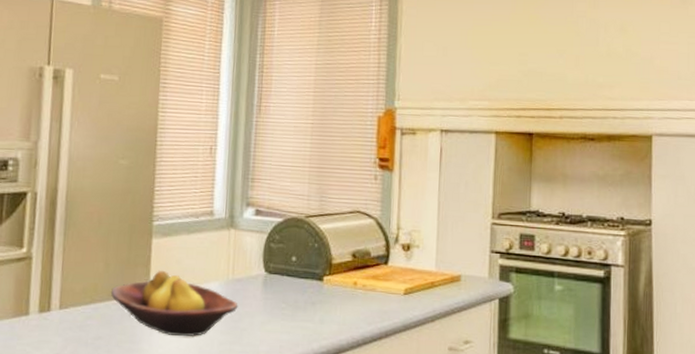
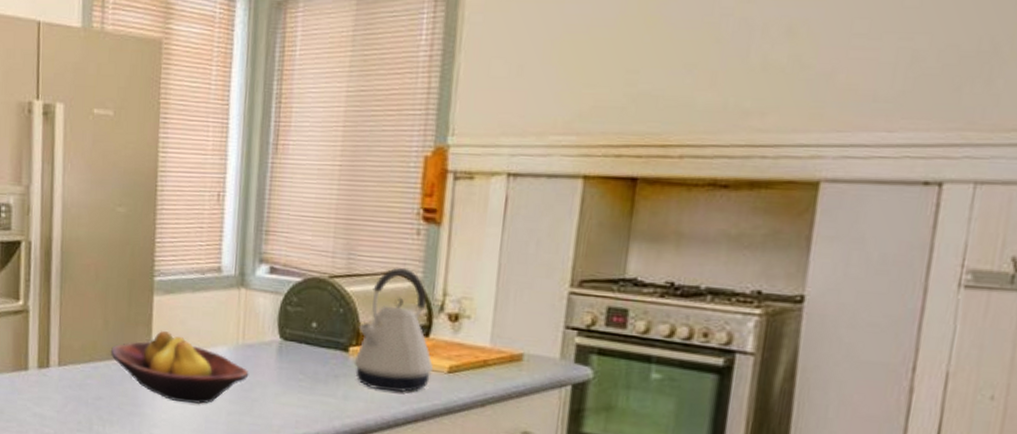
kettle: none [328,207,392,314] -> present [354,267,433,393]

